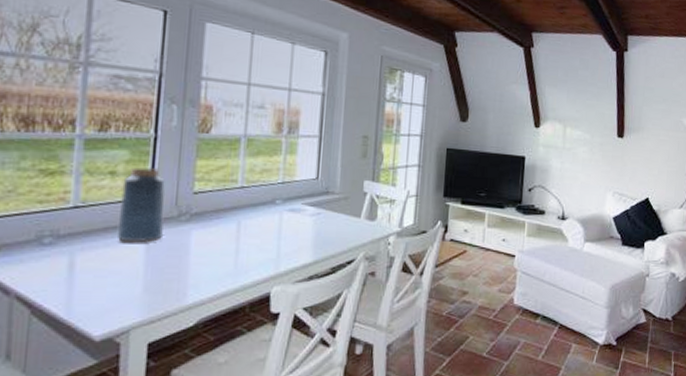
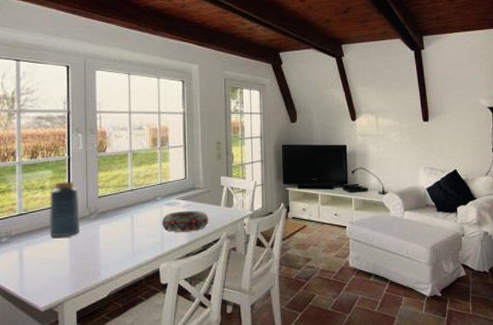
decorative bowl: none [280,220,344,248] -> present [162,210,209,232]

